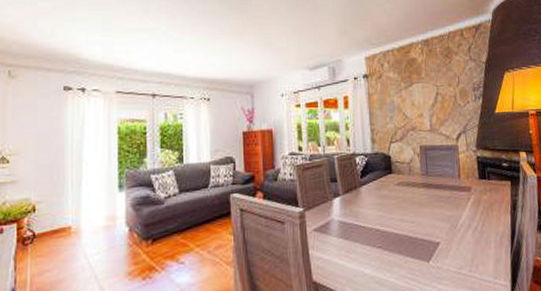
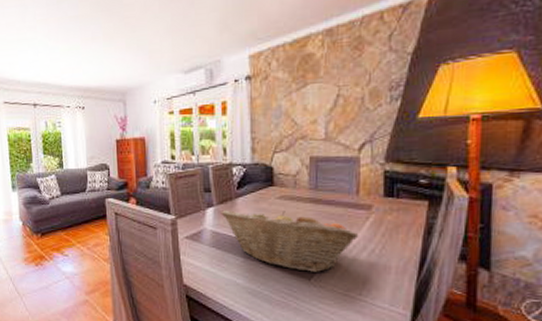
fruit basket: none [347,196,464,255] -> present [221,210,359,272]

